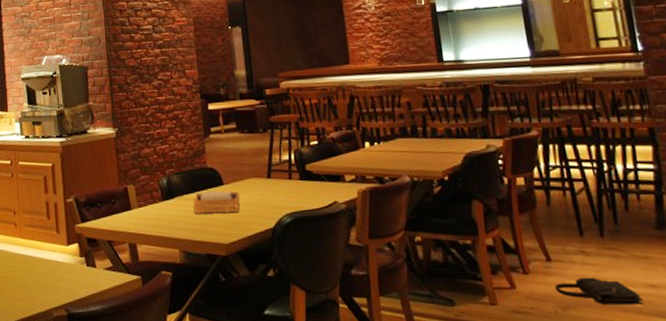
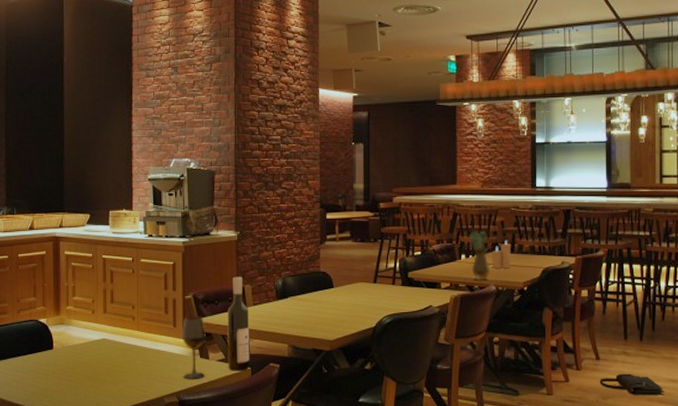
wine glass: none [66,220,93,290] -> present [182,316,206,379]
bottle: none [111,176,140,280] -> present [227,276,250,371]
napkin holder: present [193,191,240,214] -> none [304,293,347,313]
vase: none [370,111,402,171] -> present [468,228,490,280]
candle: none [400,124,425,156] -> present [491,241,511,268]

